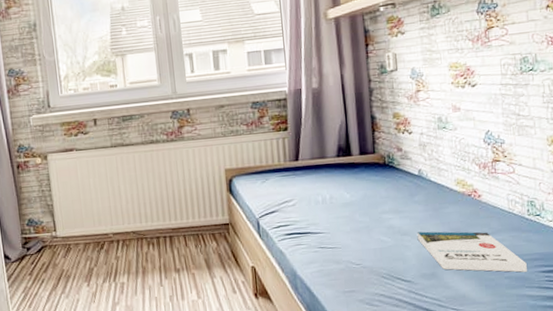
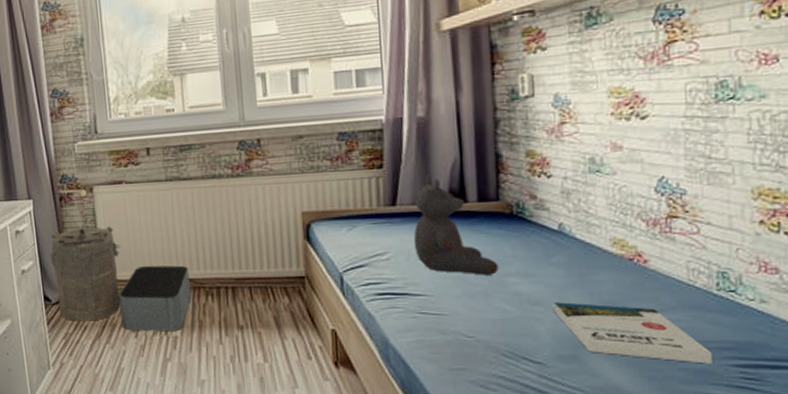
laundry hamper: none [9,189,74,276] -> present [50,226,121,322]
storage bin: none [72,220,135,280] -> present [119,265,191,331]
teddy bear: none [312,135,377,214] -> present [413,175,499,275]

